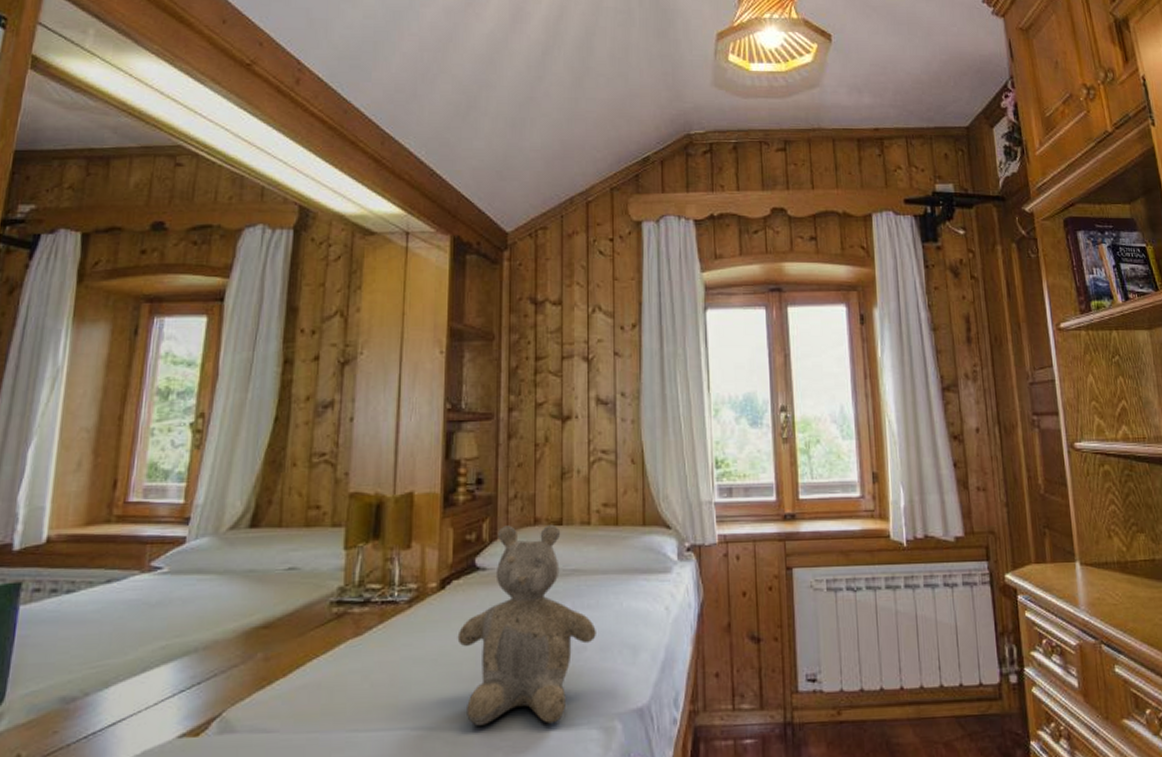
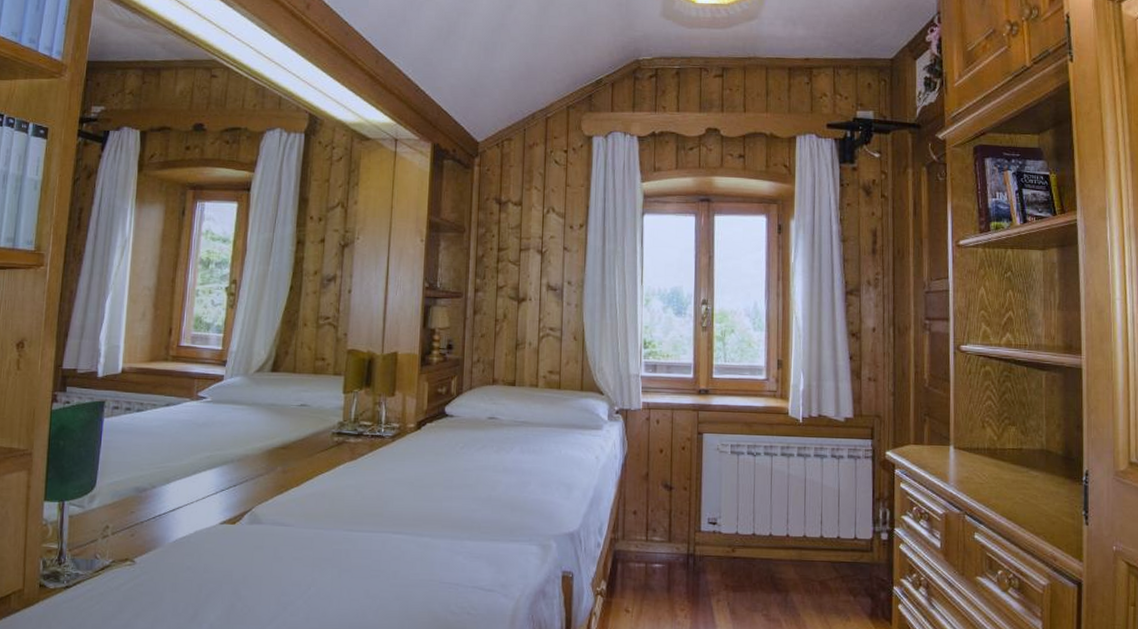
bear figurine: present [457,524,596,726] -> none [429,383,539,538]

